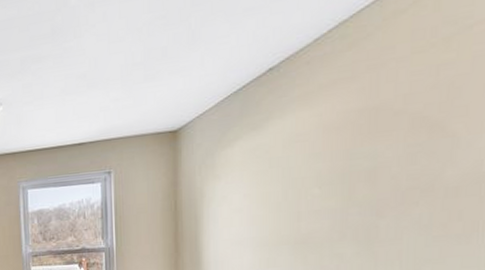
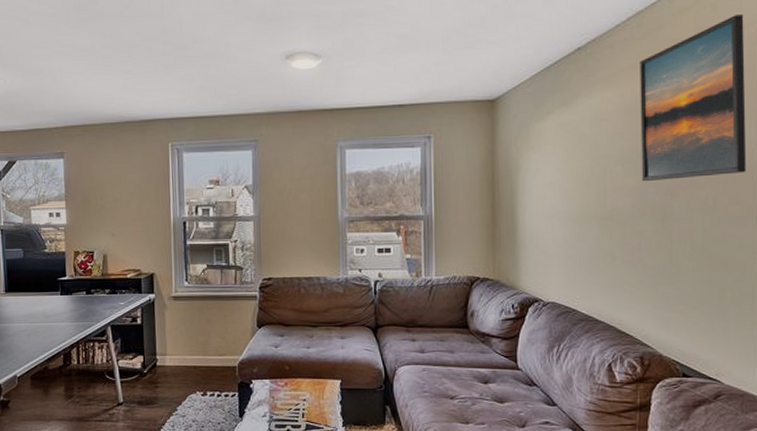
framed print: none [341,9,476,203] -> present [640,14,747,182]

